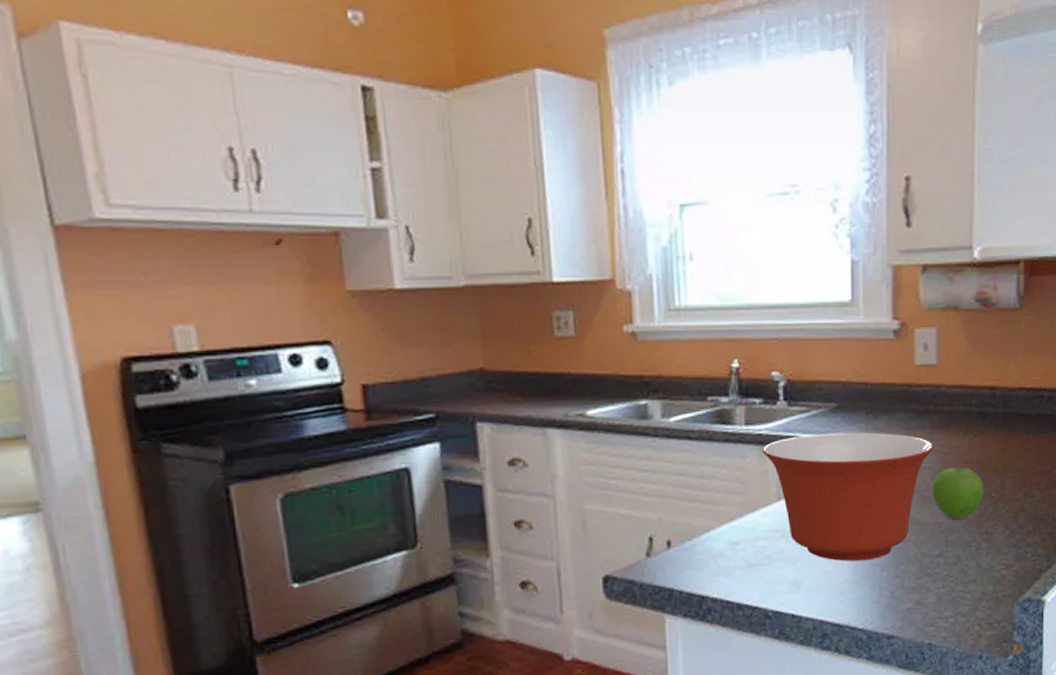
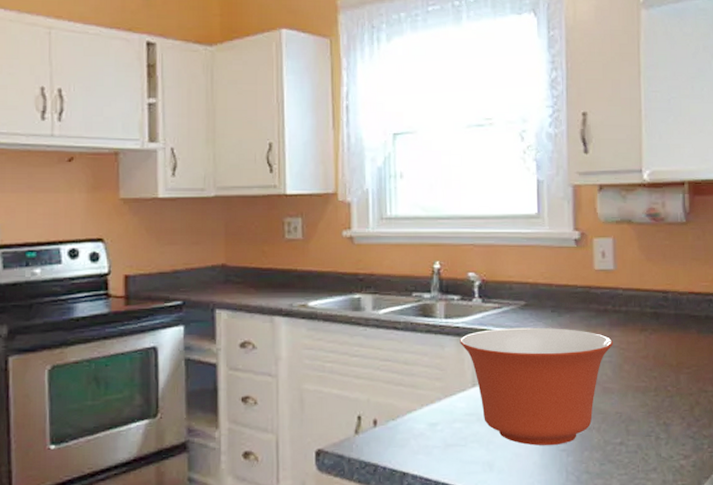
fruit: present [931,467,984,519] -> none [612,362,661,410]

